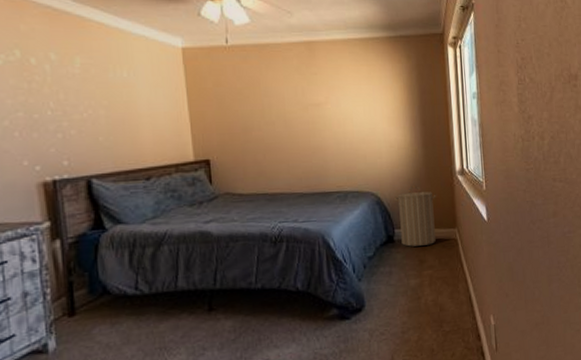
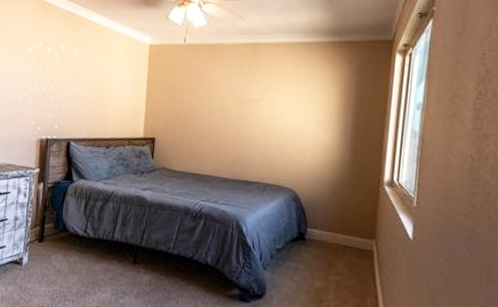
laundry hamper: present [394,186,436,247] -> none [312,189,358,251]

